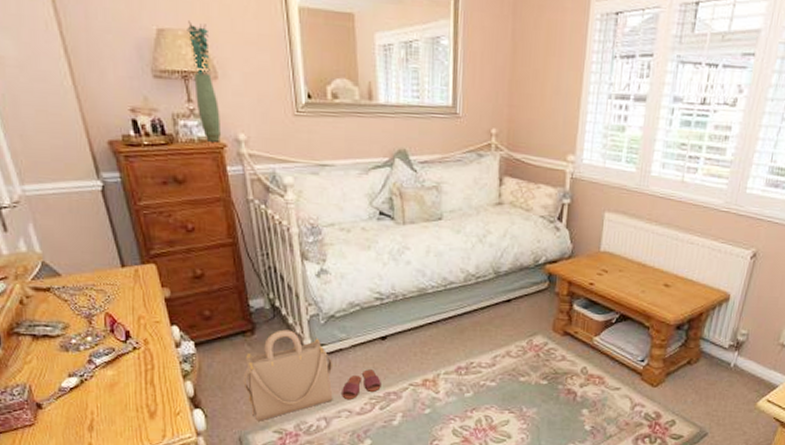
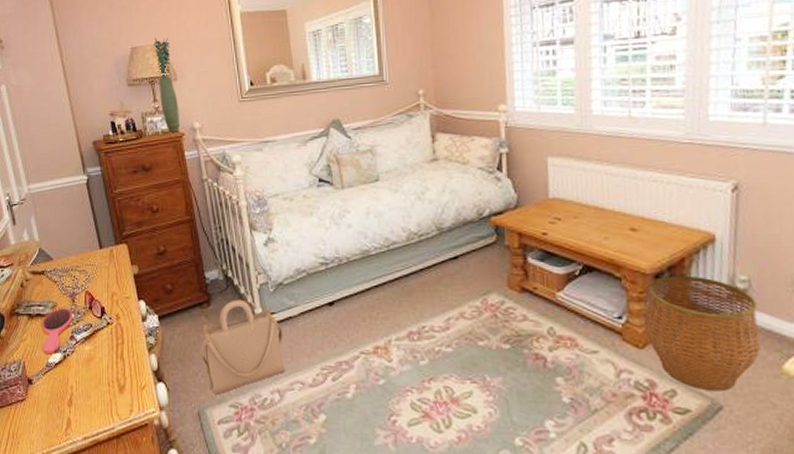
hairbrush: none [50,328,91,379] -> present [42,307,73,355]
slippers: present [342,369,381,399] -> none [293,337,332,370]
basket: none [660,323,750,422] -> present [643,270,760,392]

